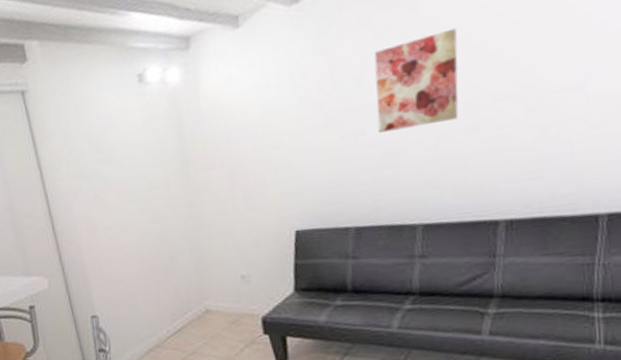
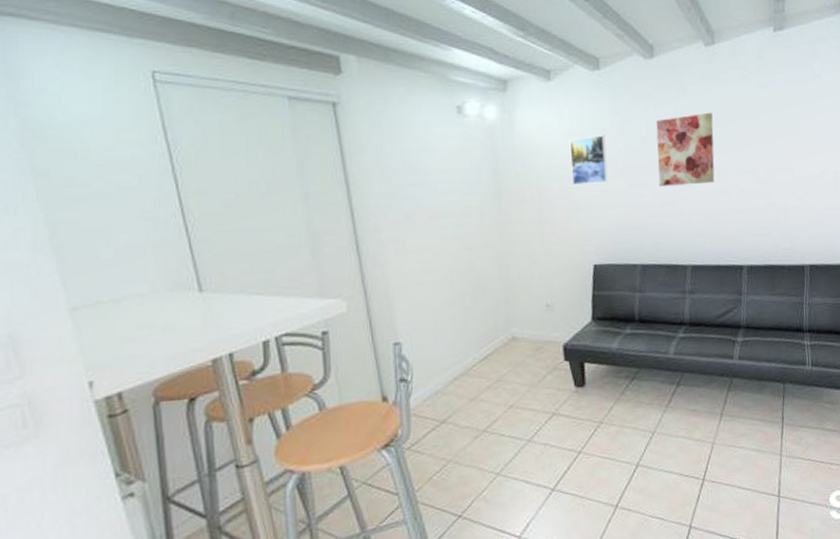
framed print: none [263,80,312,143] -> present [569,135,608,185]

